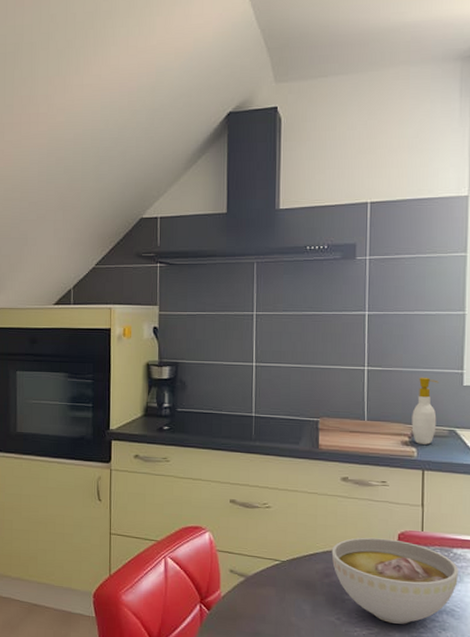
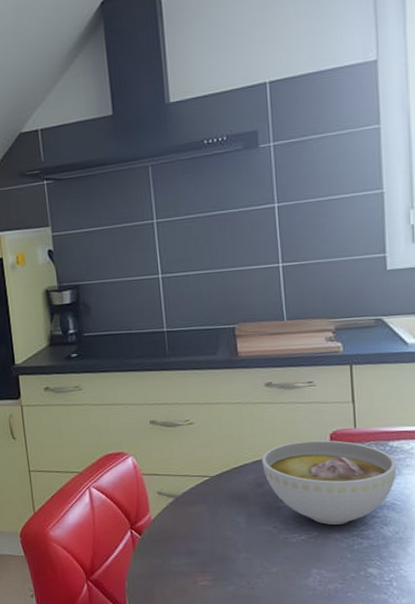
soap bottle: present [411,377,439,445] -> none [334,266,362,338]

